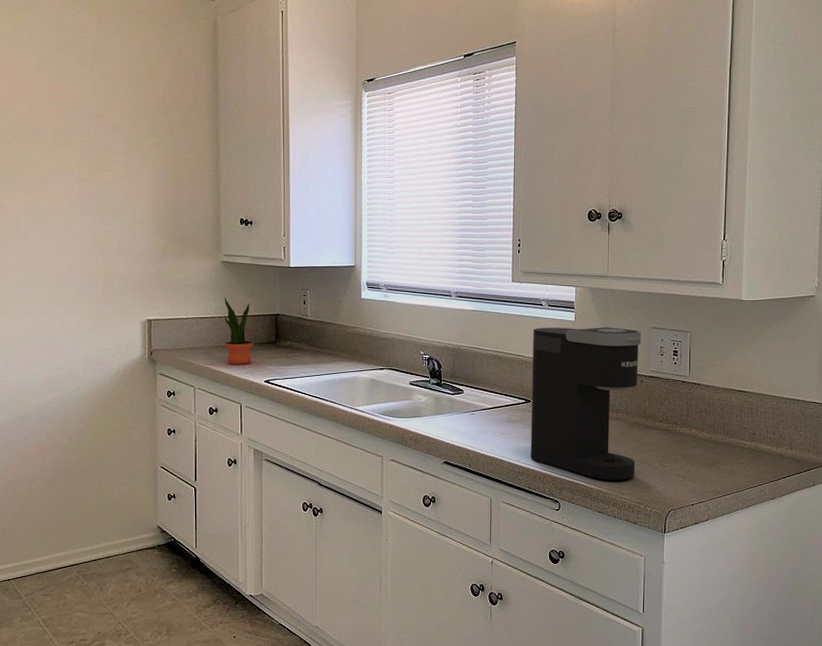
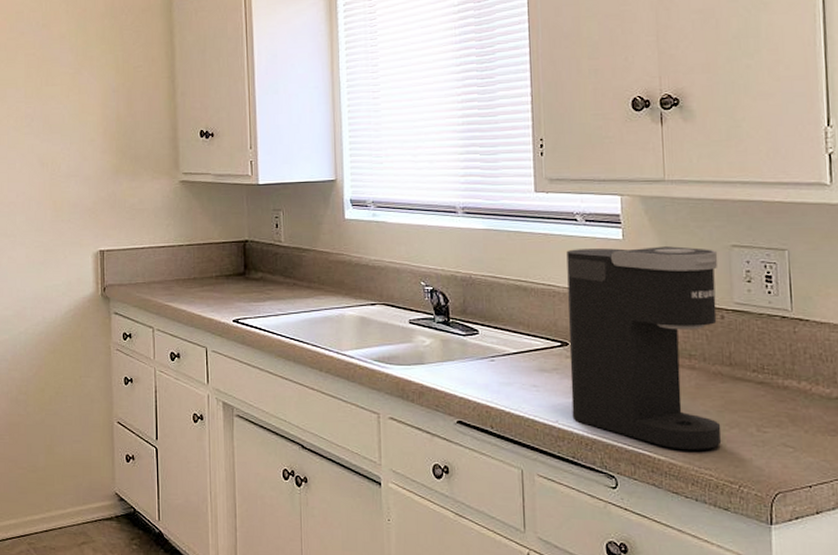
potted plant: present [224,297,254,364] -> none [184,222,219,301]

